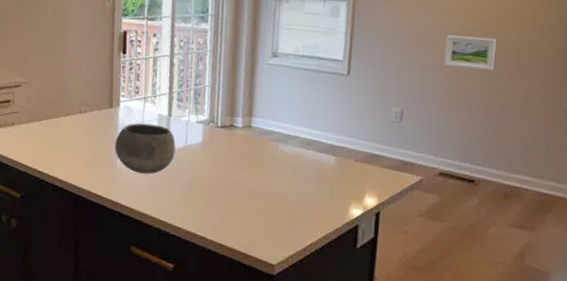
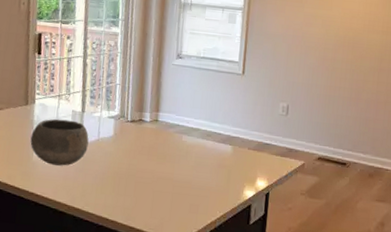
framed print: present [444,35,497,71] -> none [322,41,365,71]

